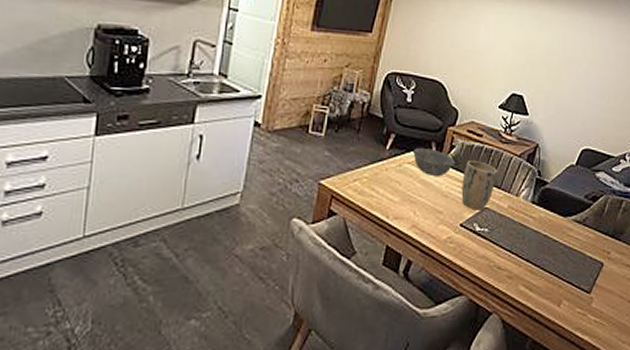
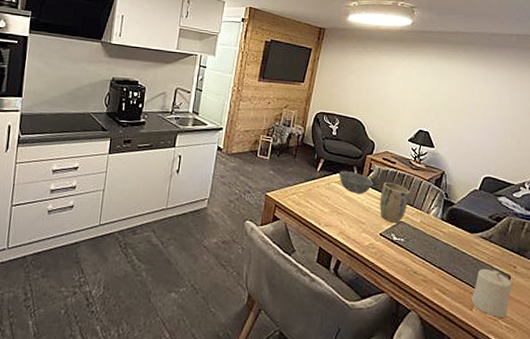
candle: none [561,257,605,312] -> present [472,268,512,318]

